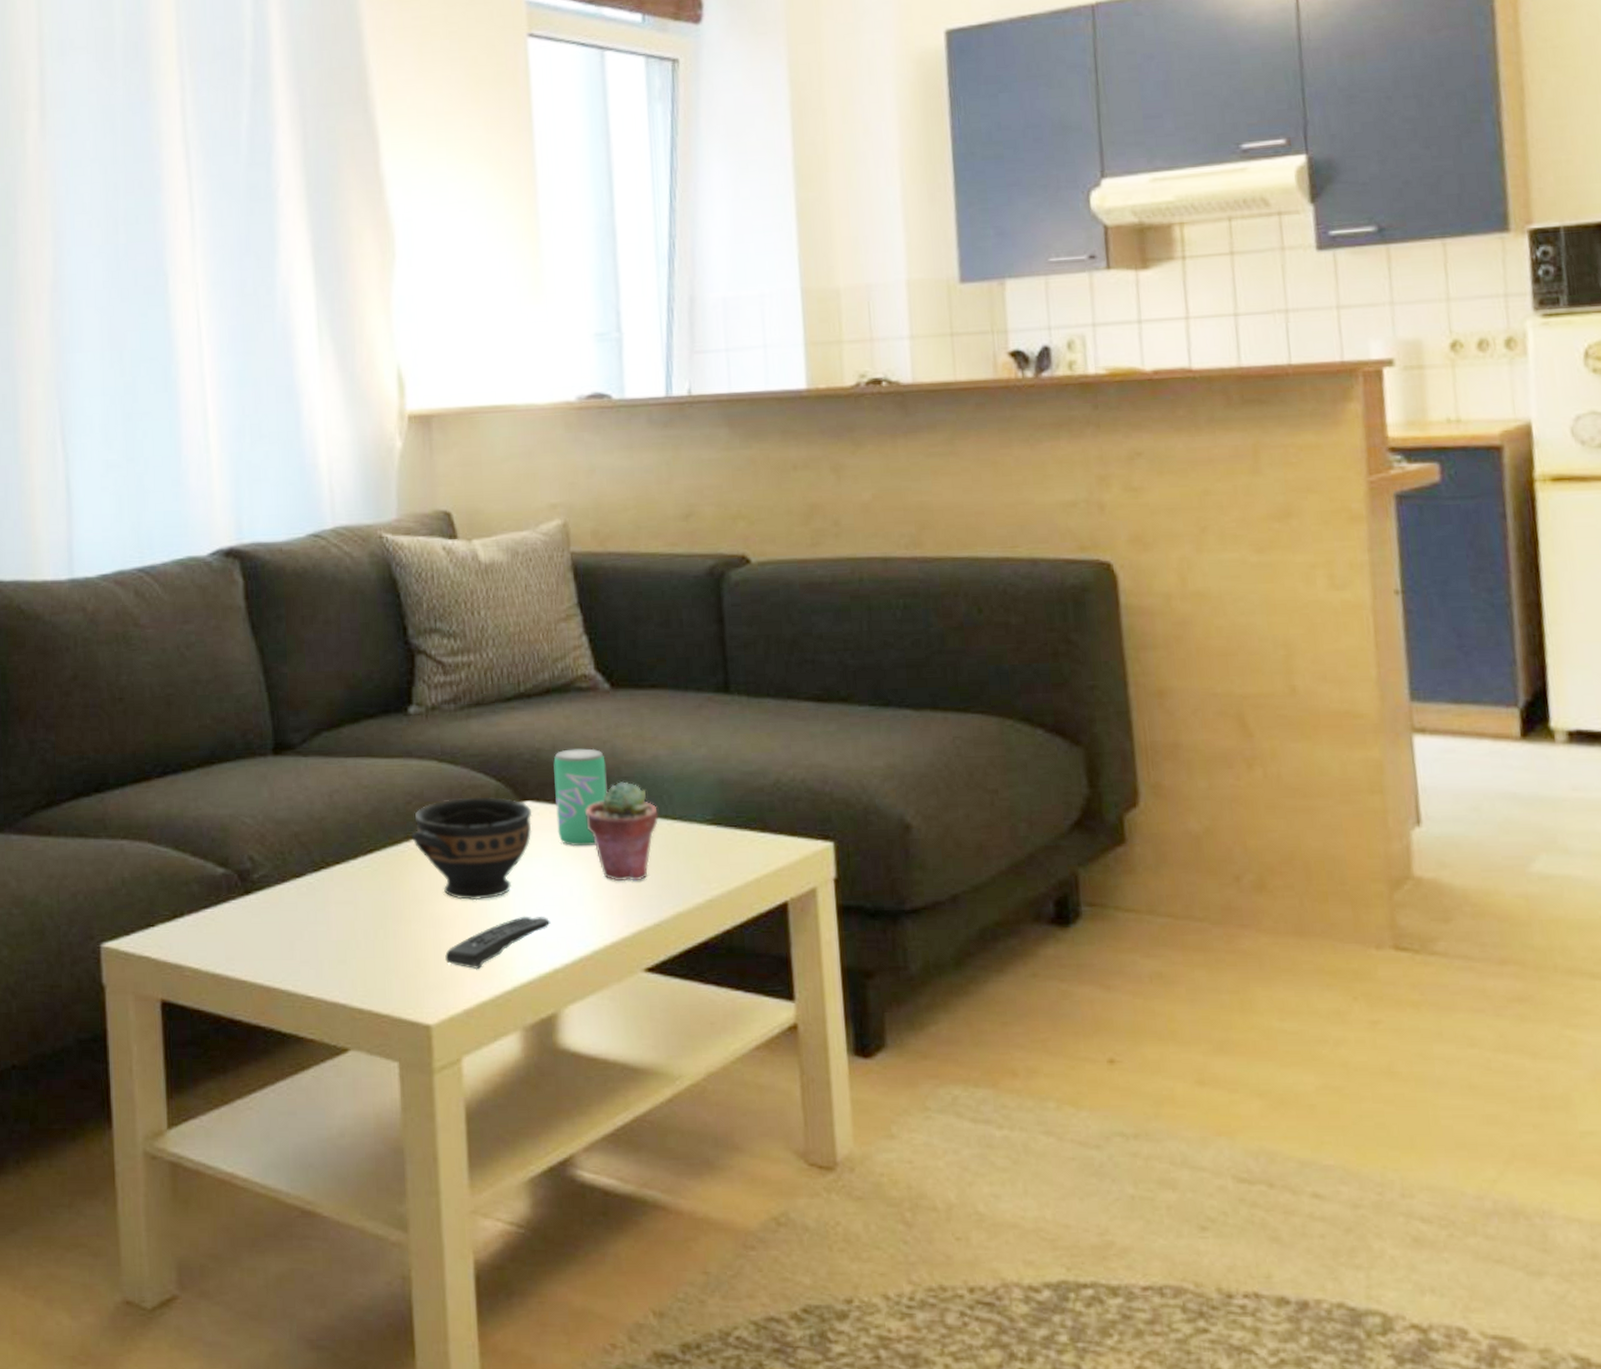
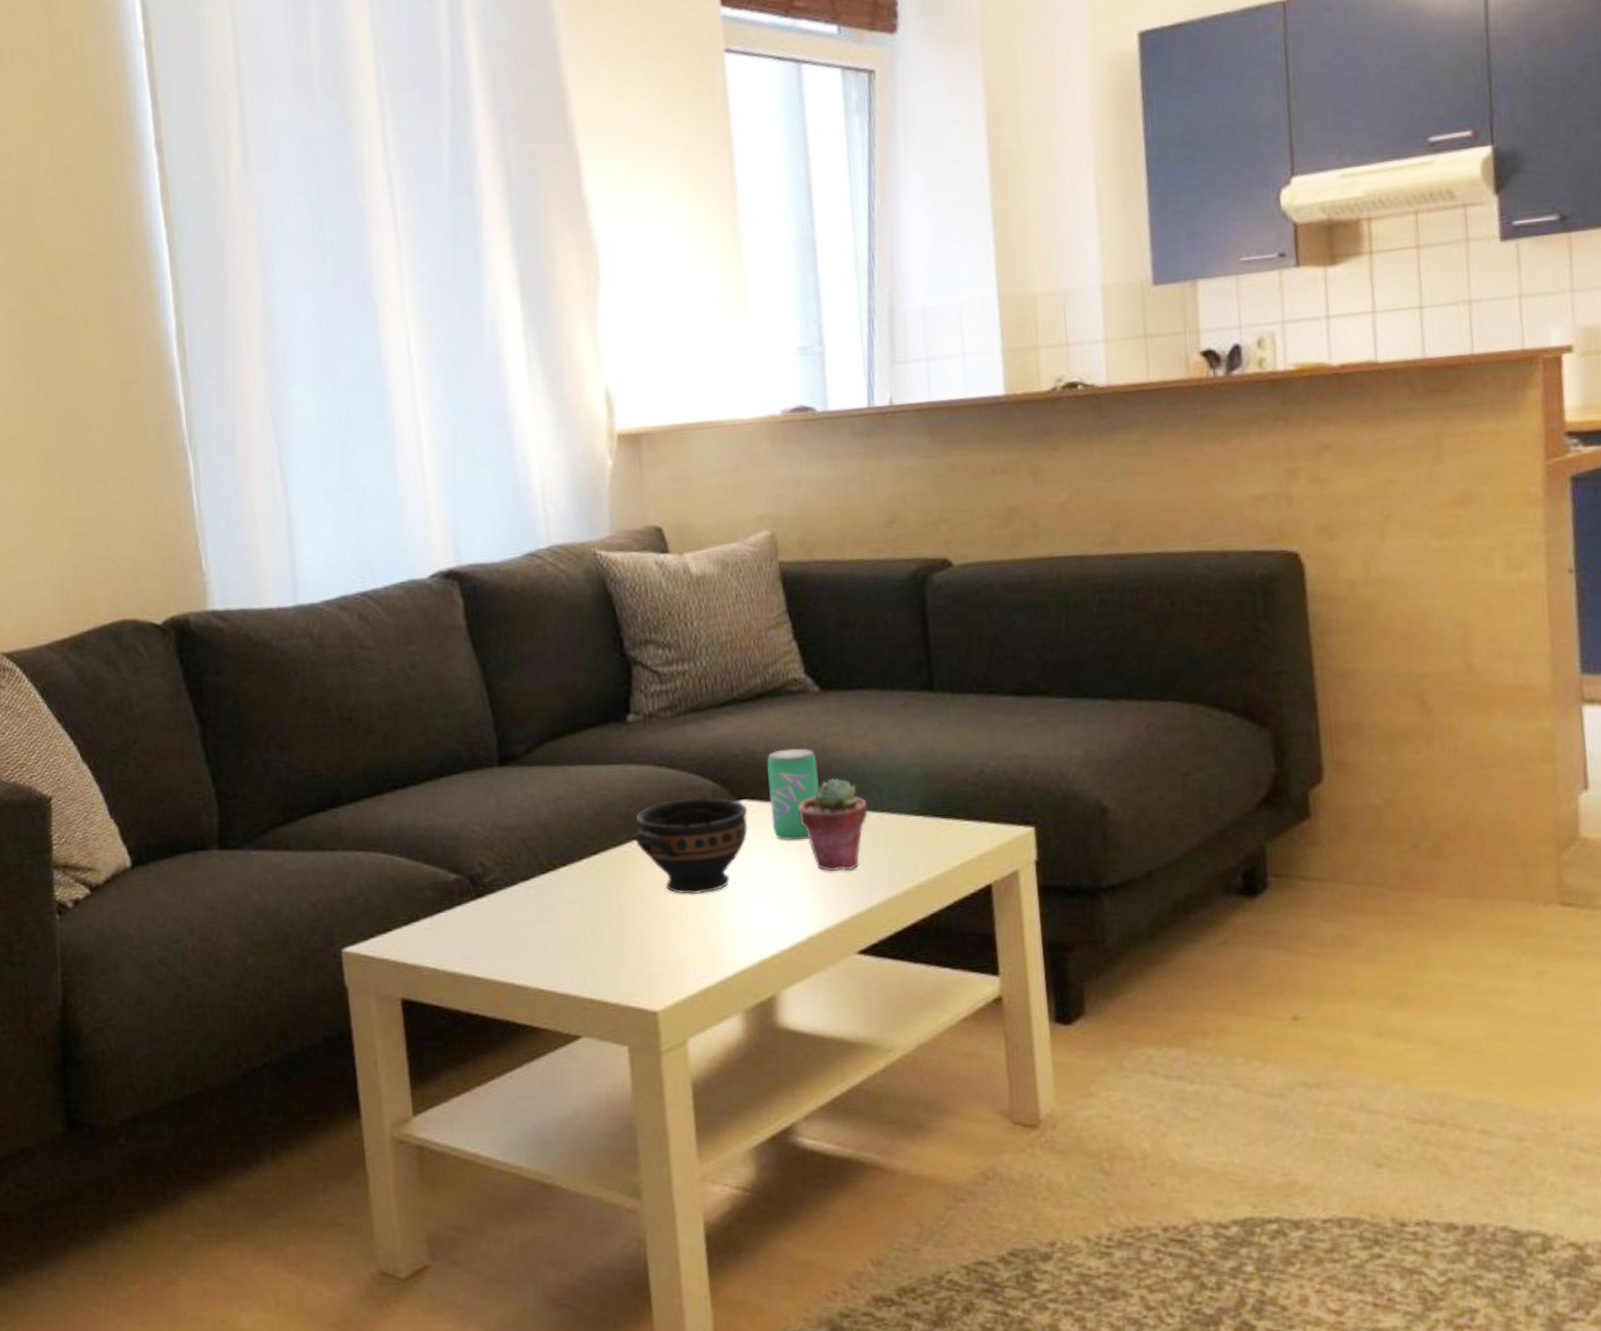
remote control: present [445,915,551,970] -> none [669,906,768,959]

